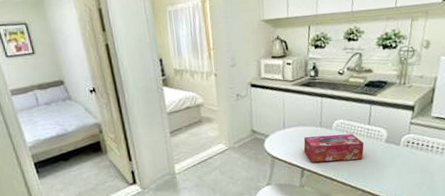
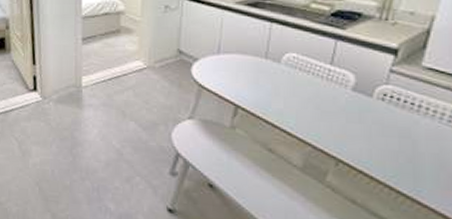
tissue box: present [303,133,364,163] -> none [240,67,322,107]

